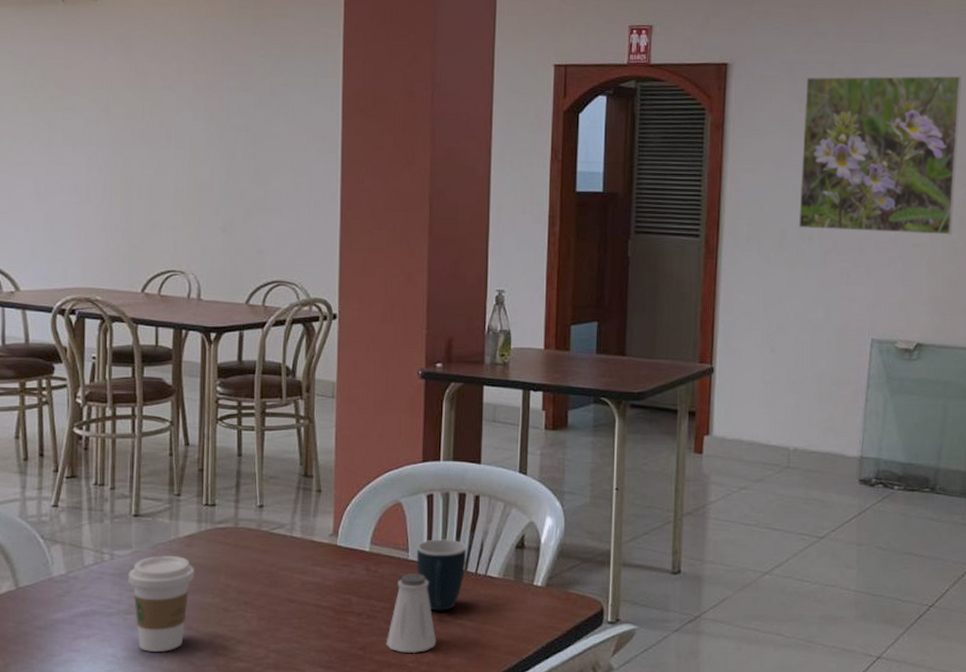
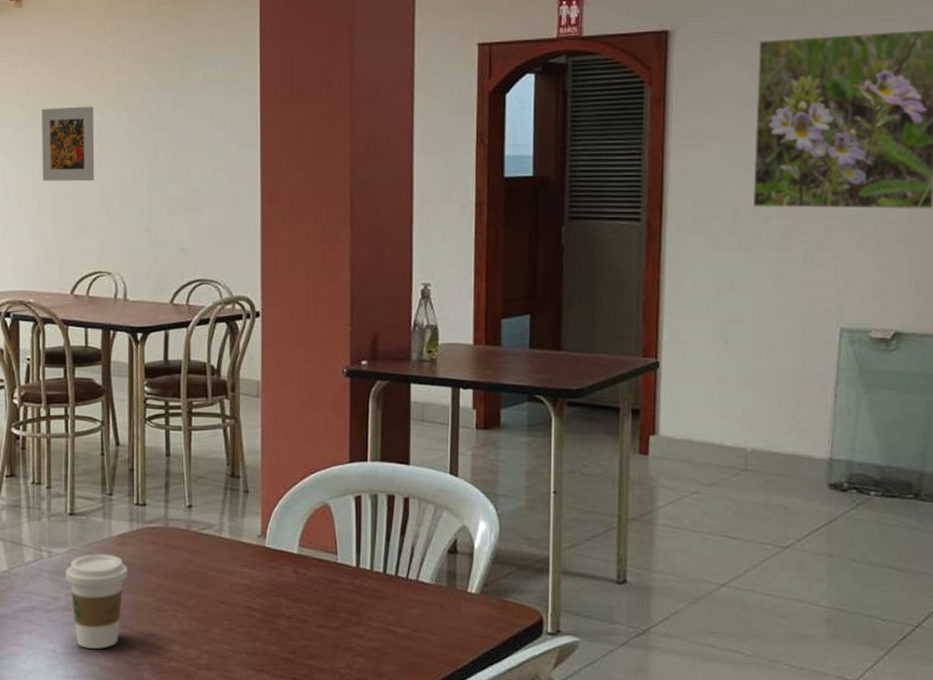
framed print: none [113,103,171,180] -> present [42,106,95,182]
saltshaker: present [386,573,437,654] -> none [316,577,368,660]
mug: present [416,539,467,611] -> none [345,542,397,617]

